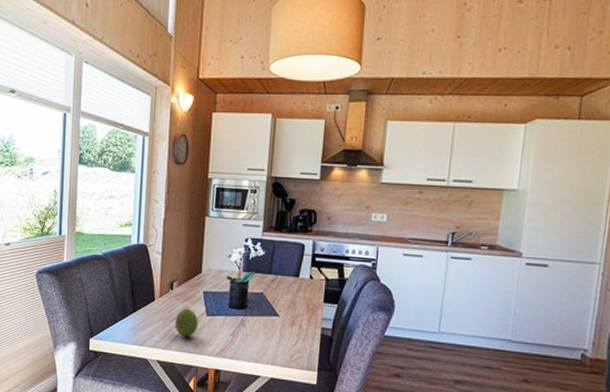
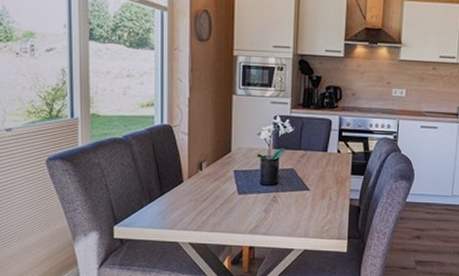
fruit: present [174,308,198,338] -> none [205,188,230,217]

